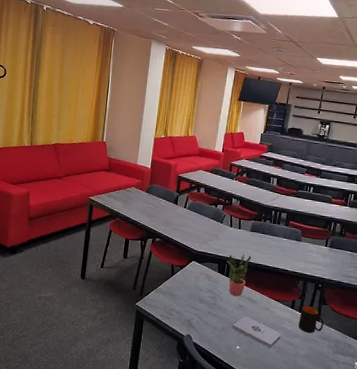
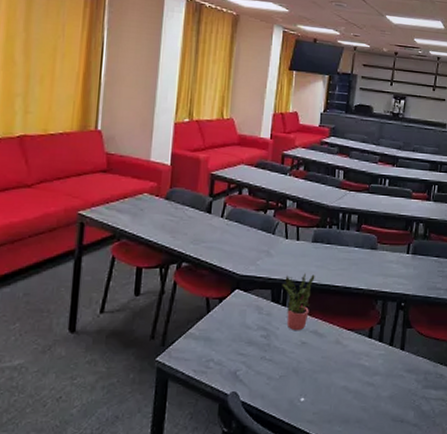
notepad: present [232,316,281,348] -> none [293,356,357,394]
mug: present [298,305,324,333] -> none [379,331,409,367]

